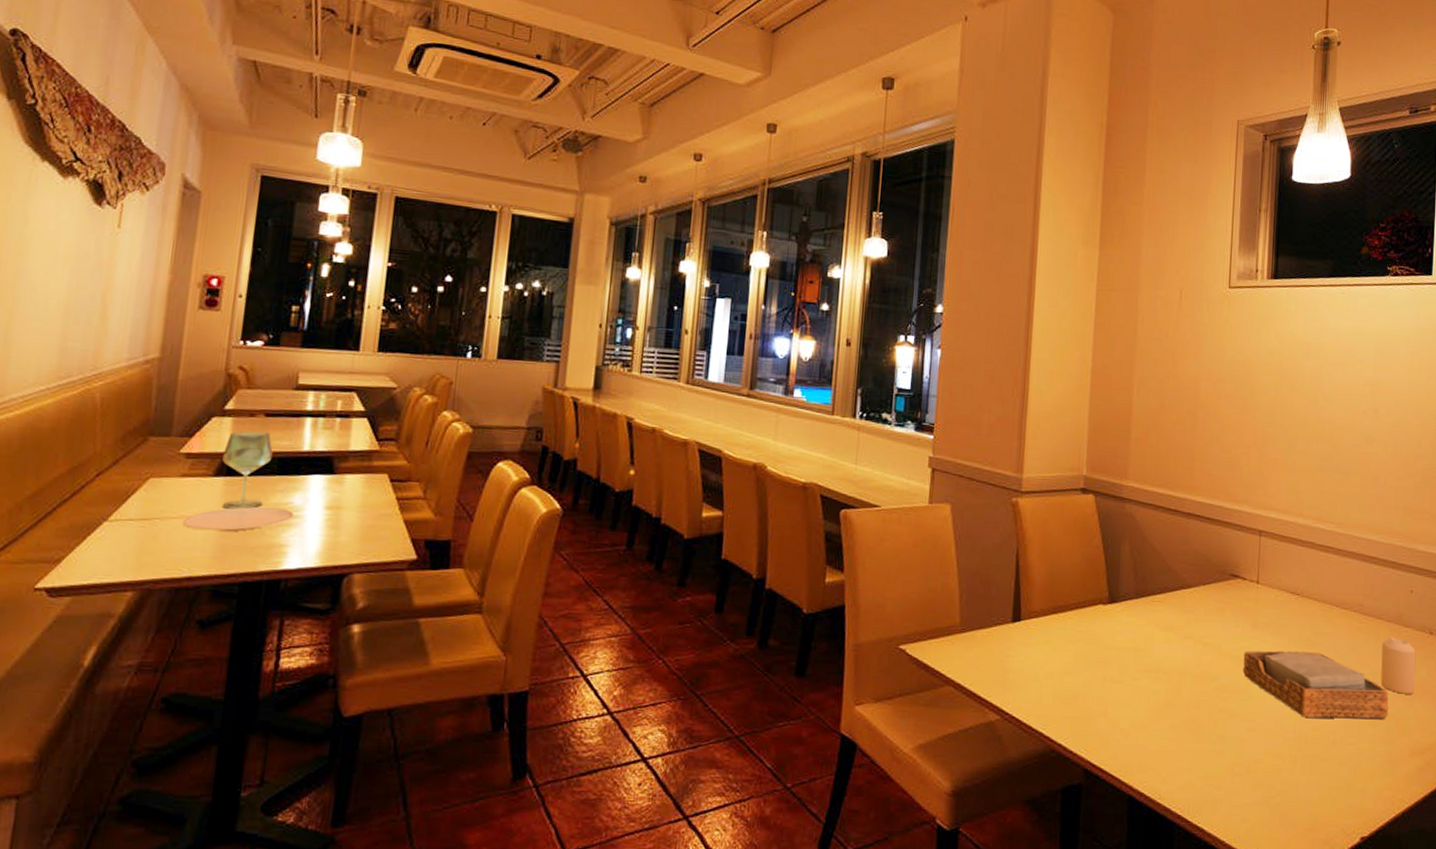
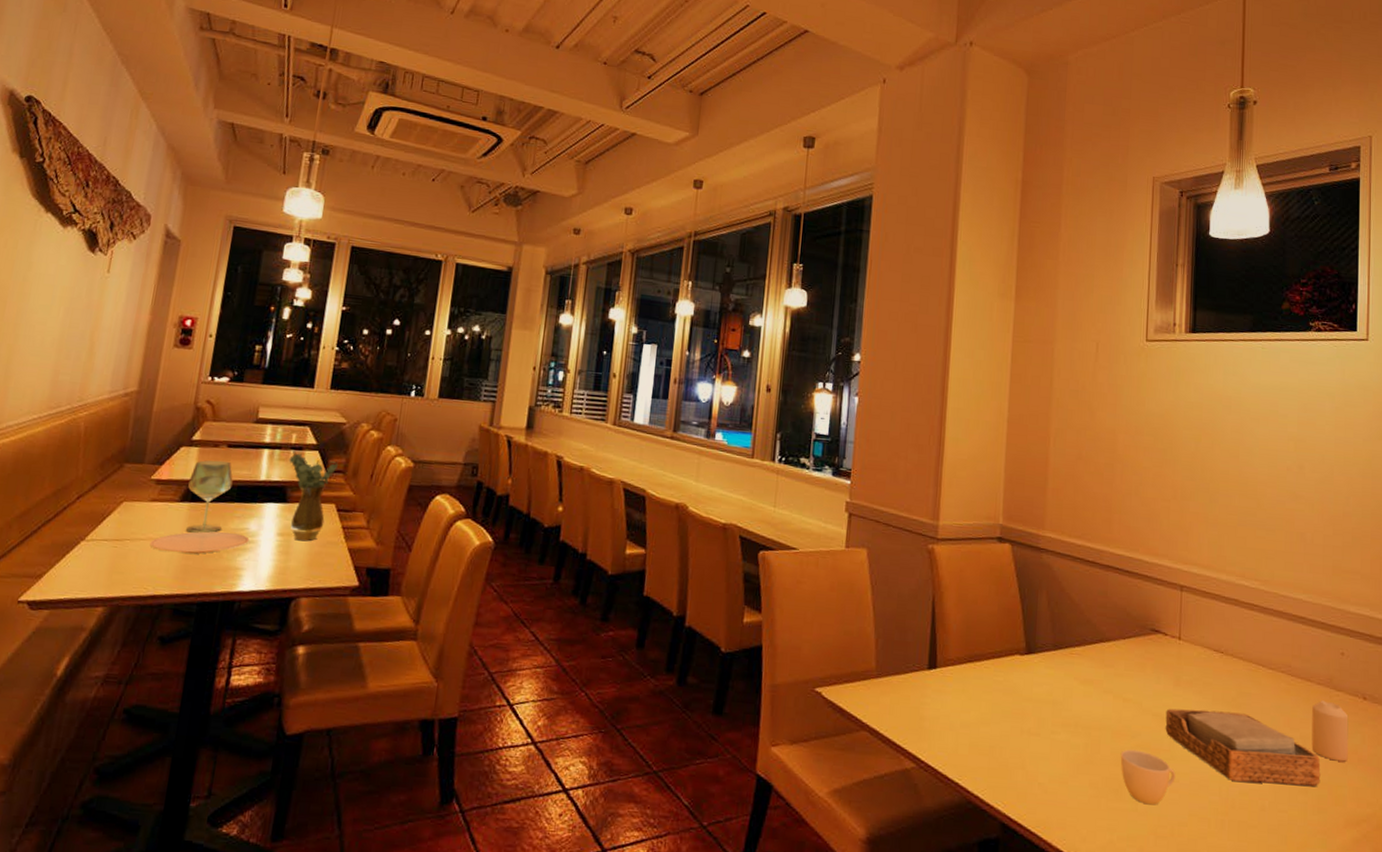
vase: none [334,419,391,515] -> present [289,451,340,542]
cup: none [1199,692,1252,745] -> present [1120,749,1176,805]

